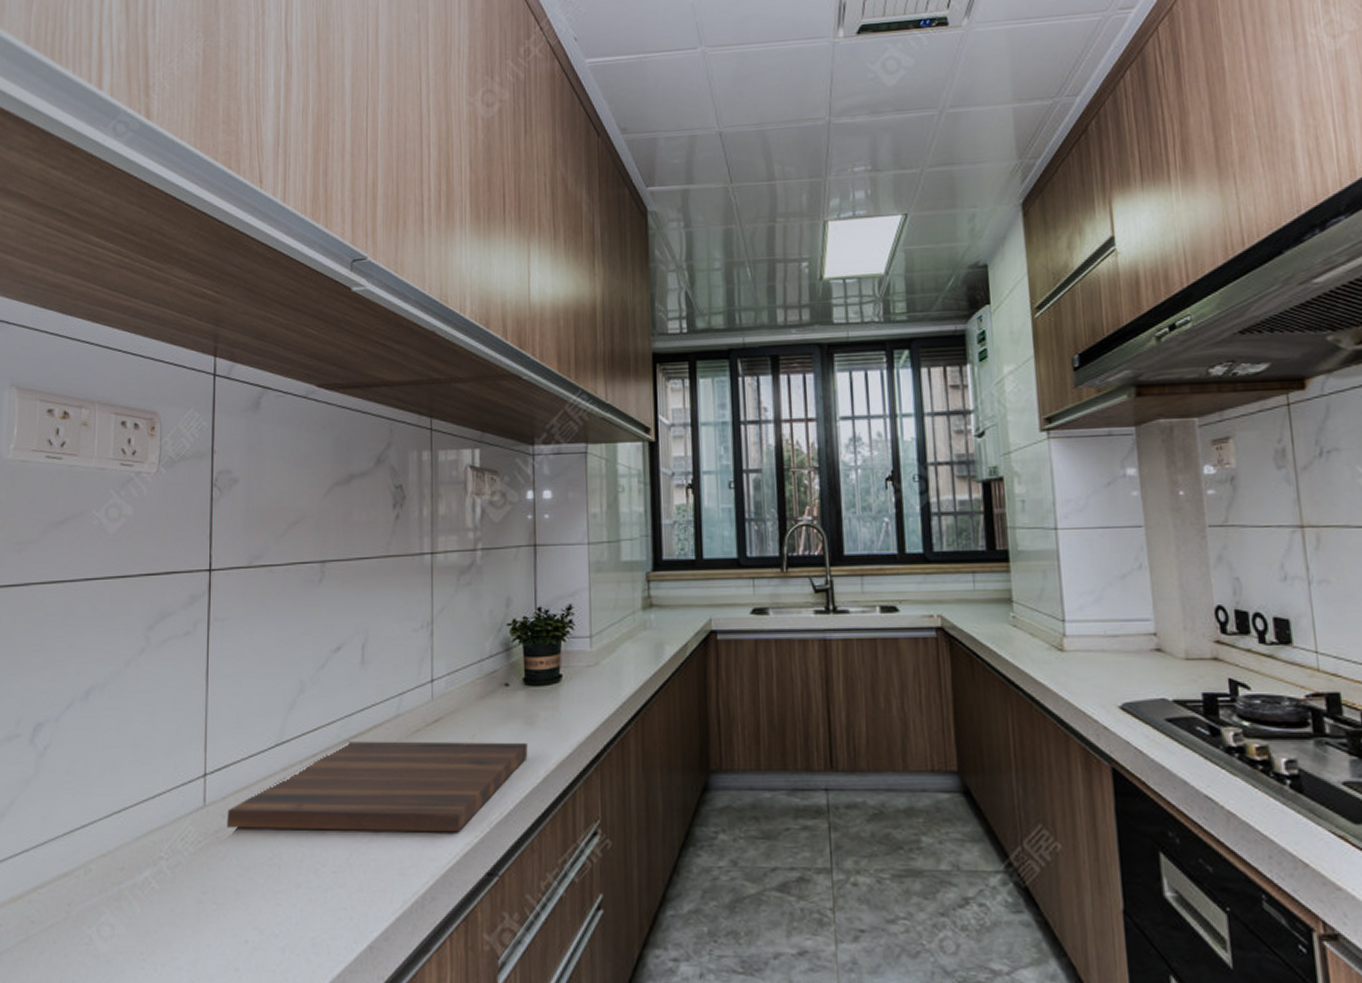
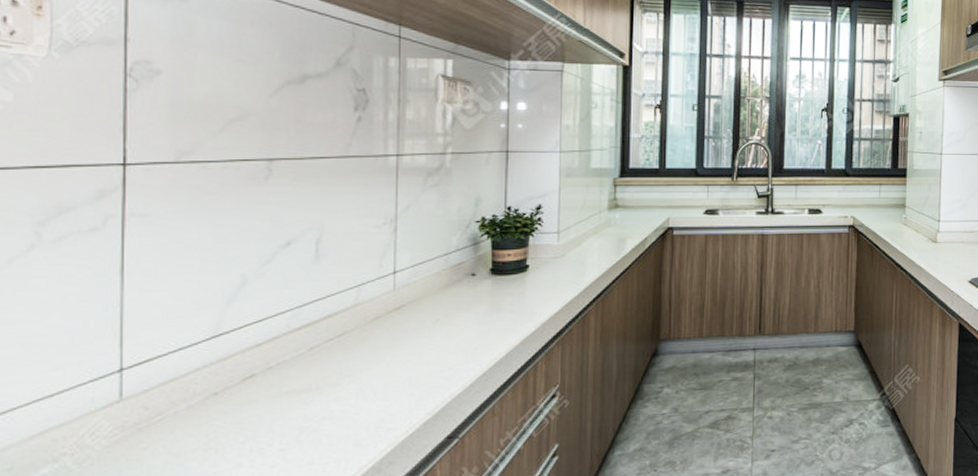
cutting board: present [227,741,528,833] -> none [151,324,492,420]

